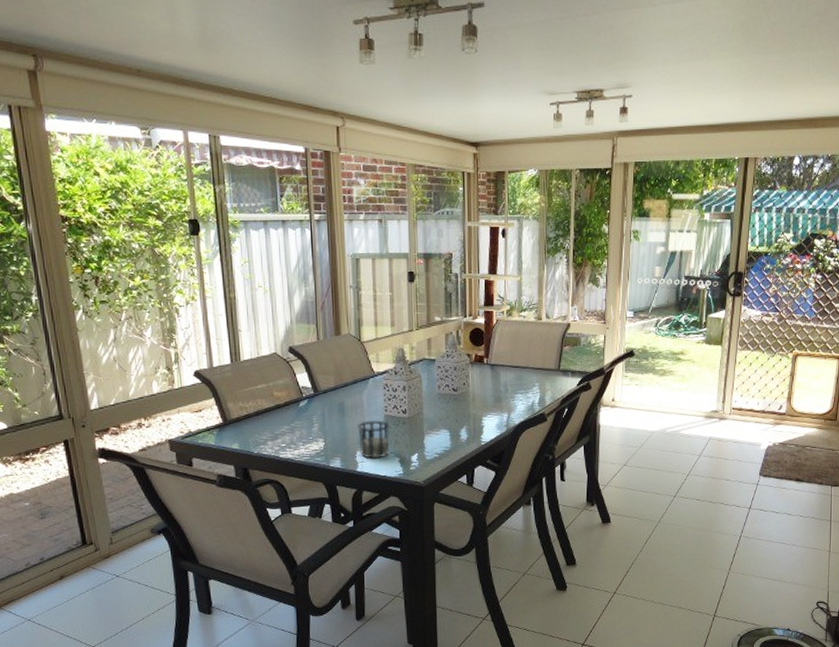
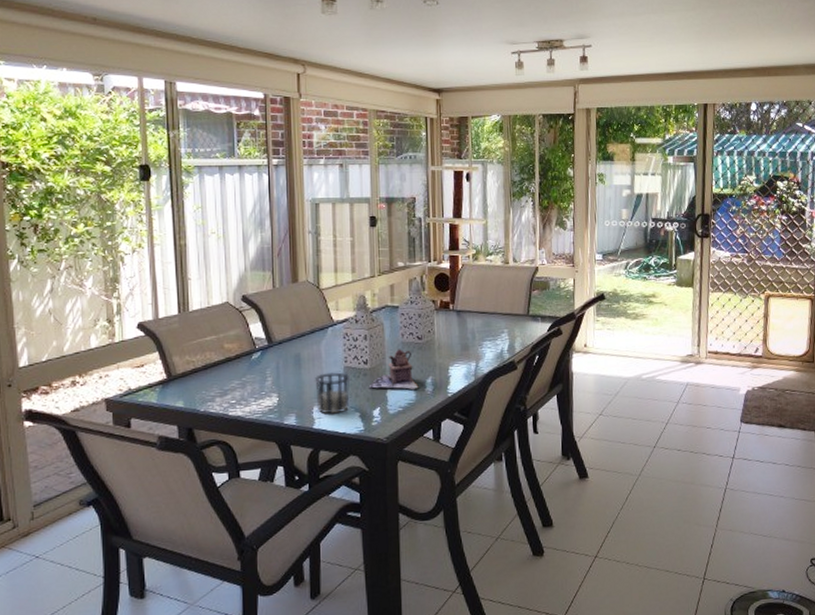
teapot: none [407,400,454,438] -> present [368,349,419,389]

